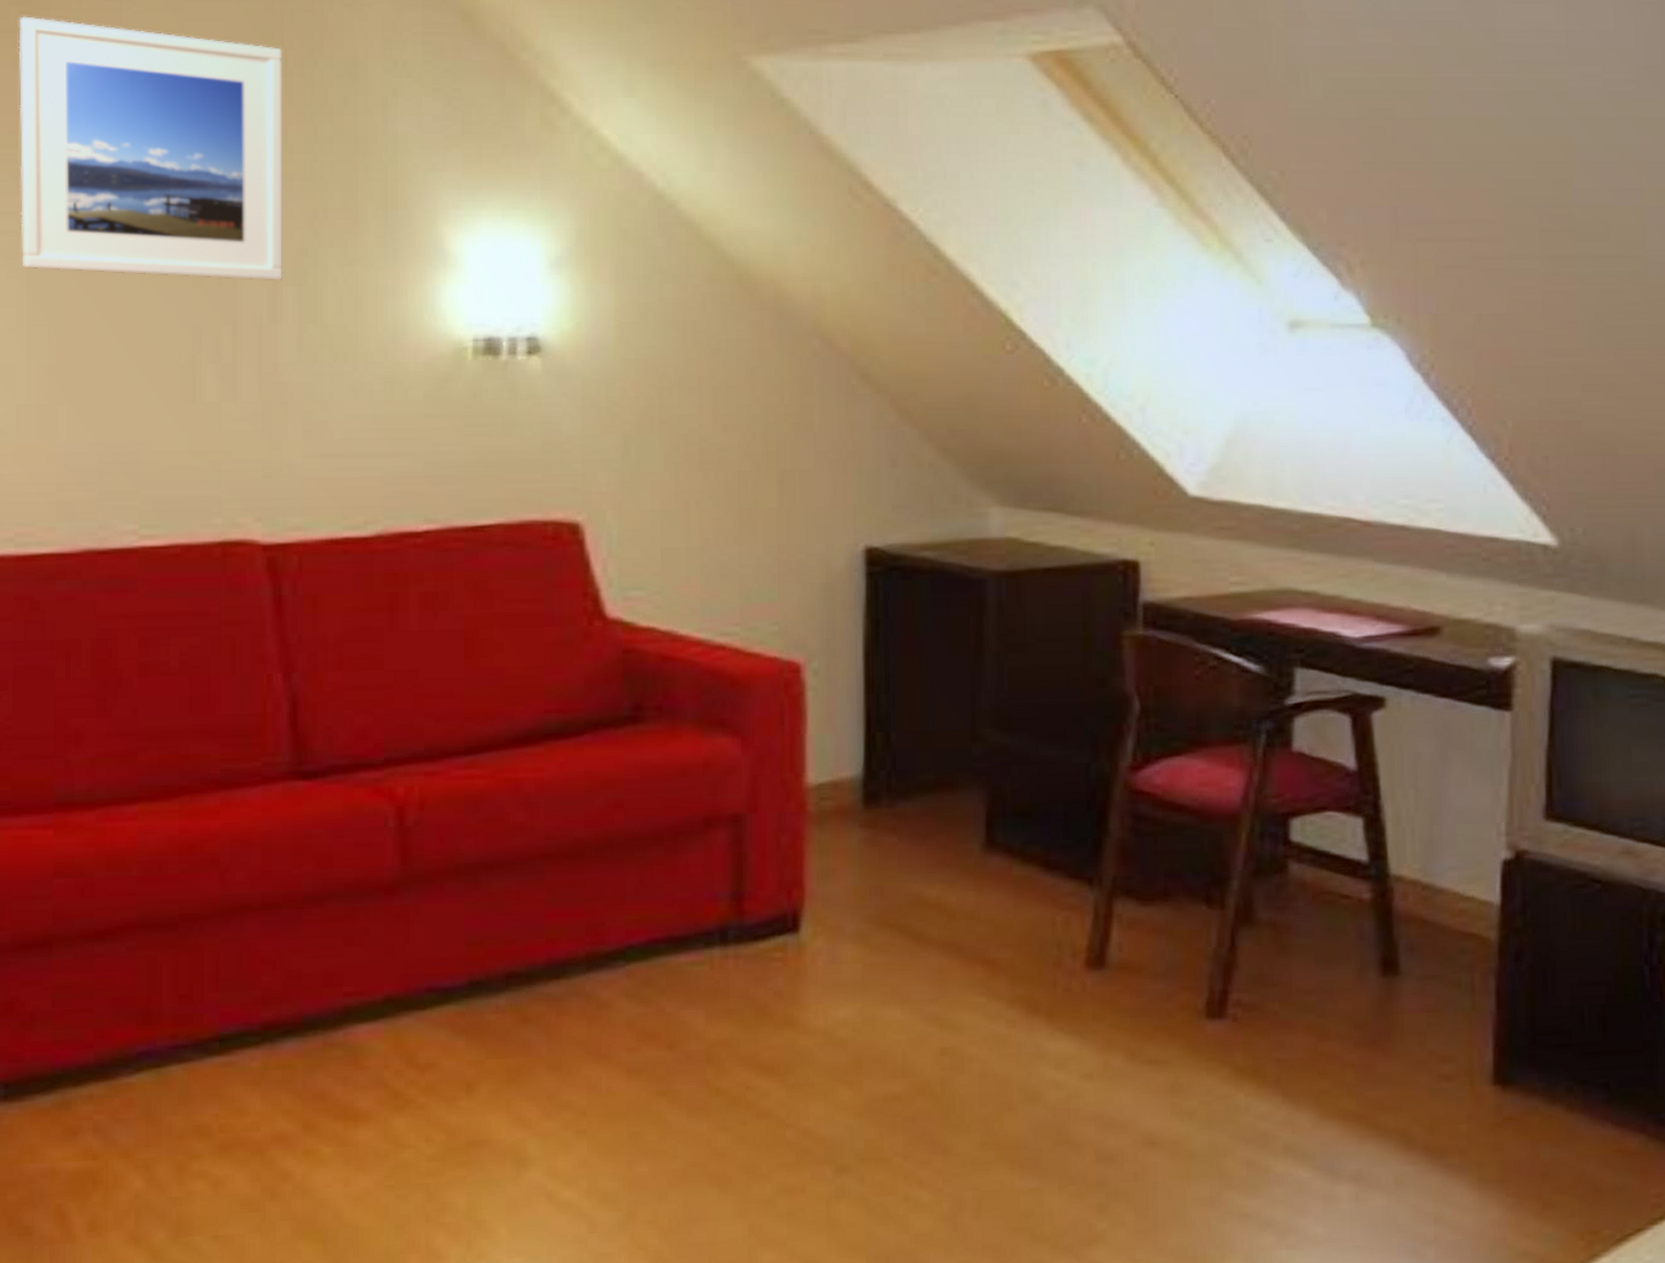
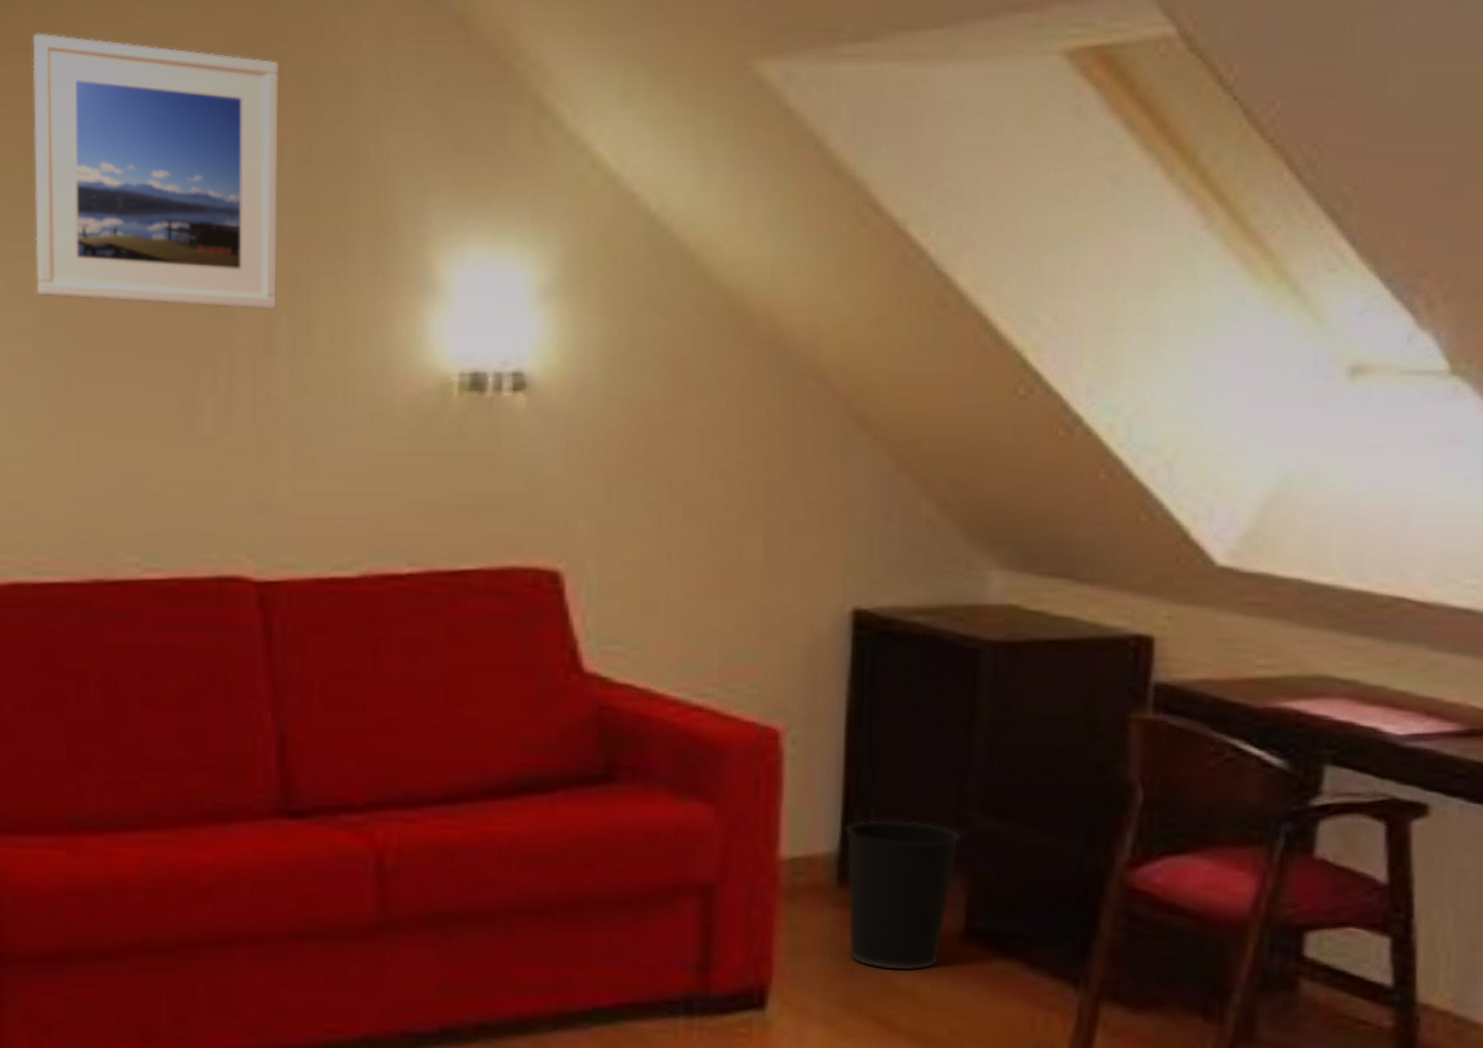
wastebasket: none [868,740,977,885] -> present [845,818,961,972]

